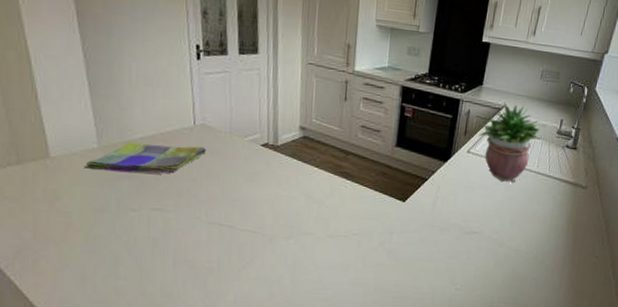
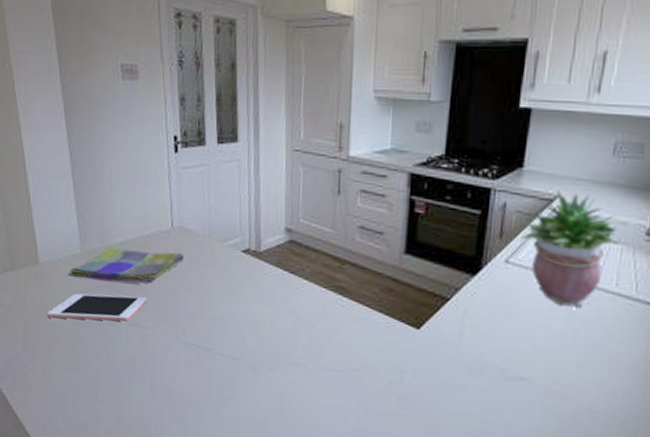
cell phone: none [61,184,170,208] -> present [47,293,148,322]

